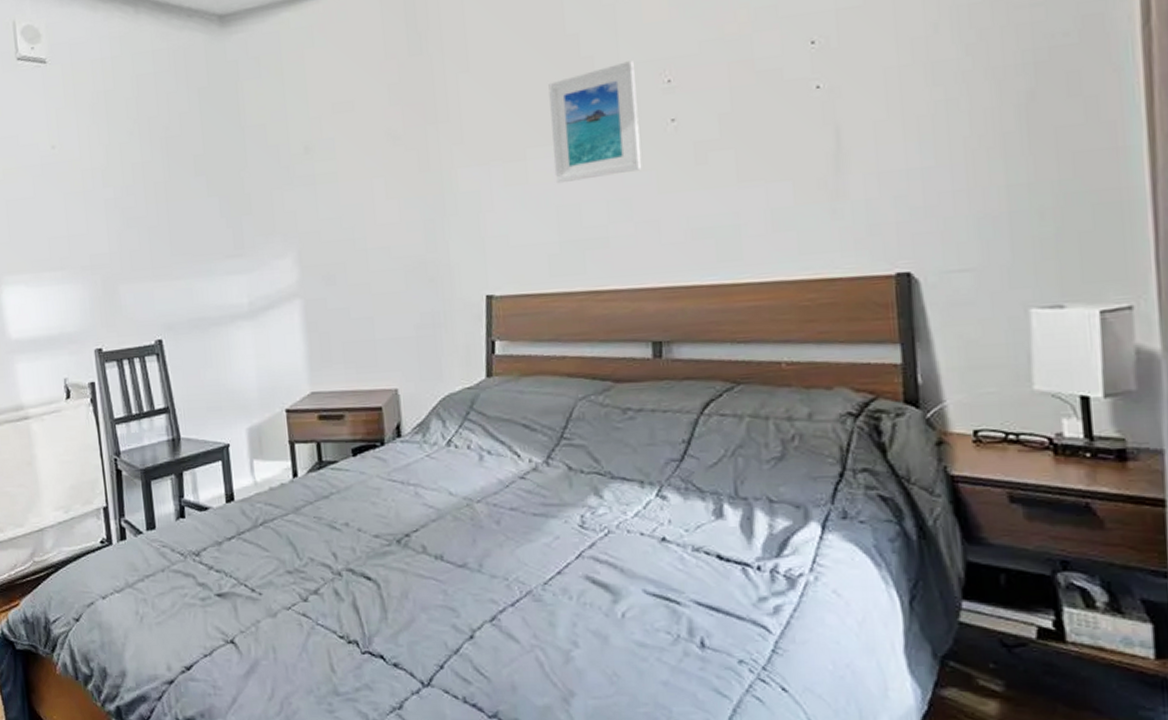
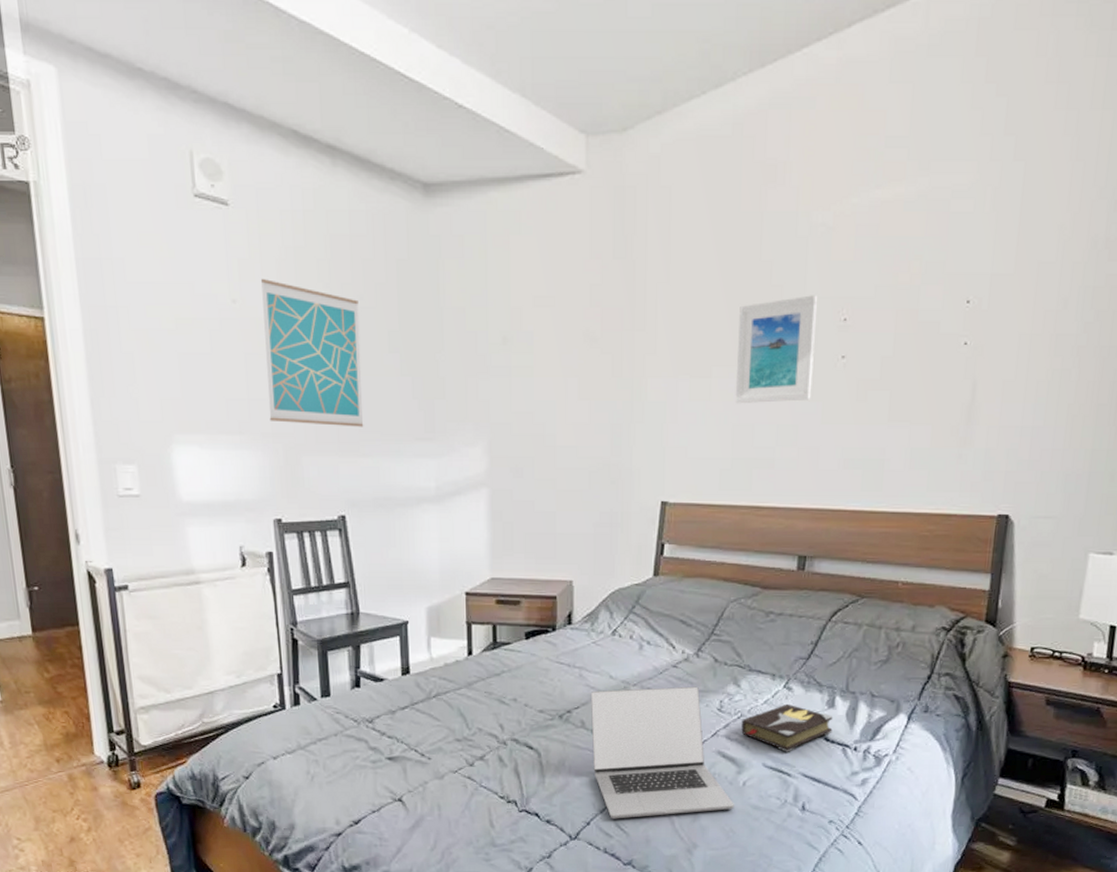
wall art: none [77,123,176,255] -> present [261,279,364,427]
laptop: none [429,500,615,661] -> present [590,686,734,819]
hardback book: none [610,515,726,575] -> present [741,703,833,752]

